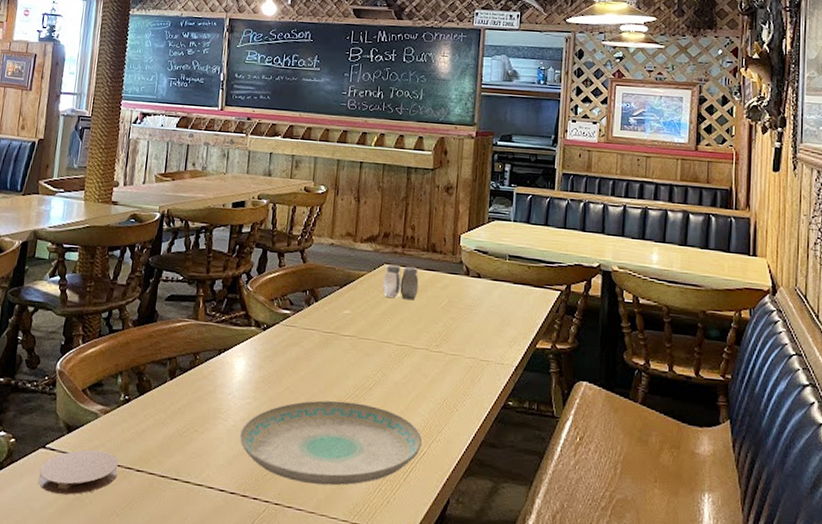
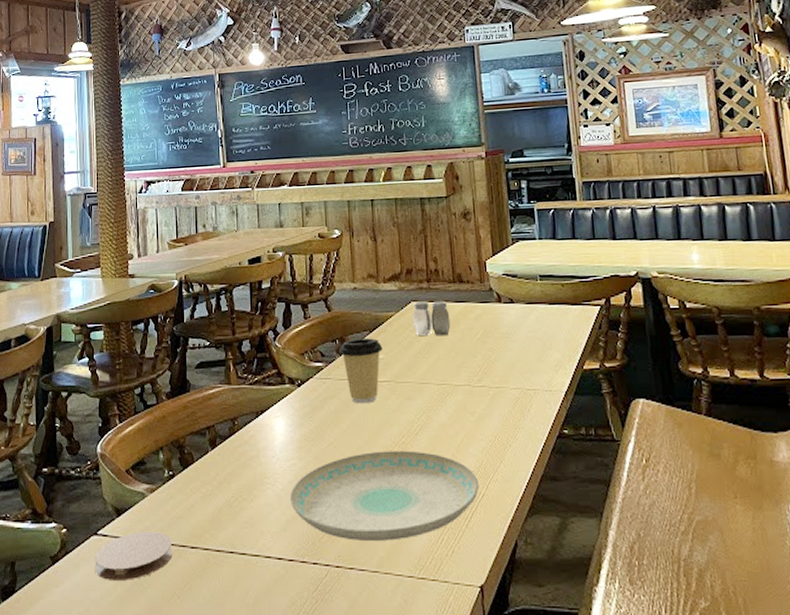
coffee cup: none [308,292,350,355] -> present [340,338,383,404]

